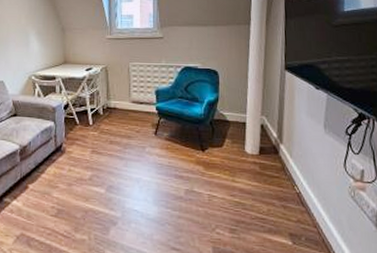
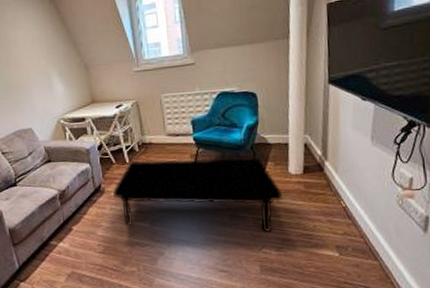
coffee table: none [73,123,238,211] -> present [113,158,282,232]

